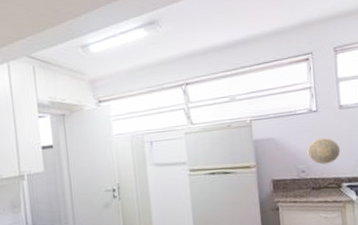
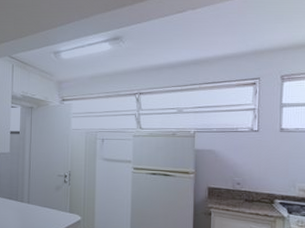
decorative plate: present [307,138,341,165] -> none [245,156,277,180]

